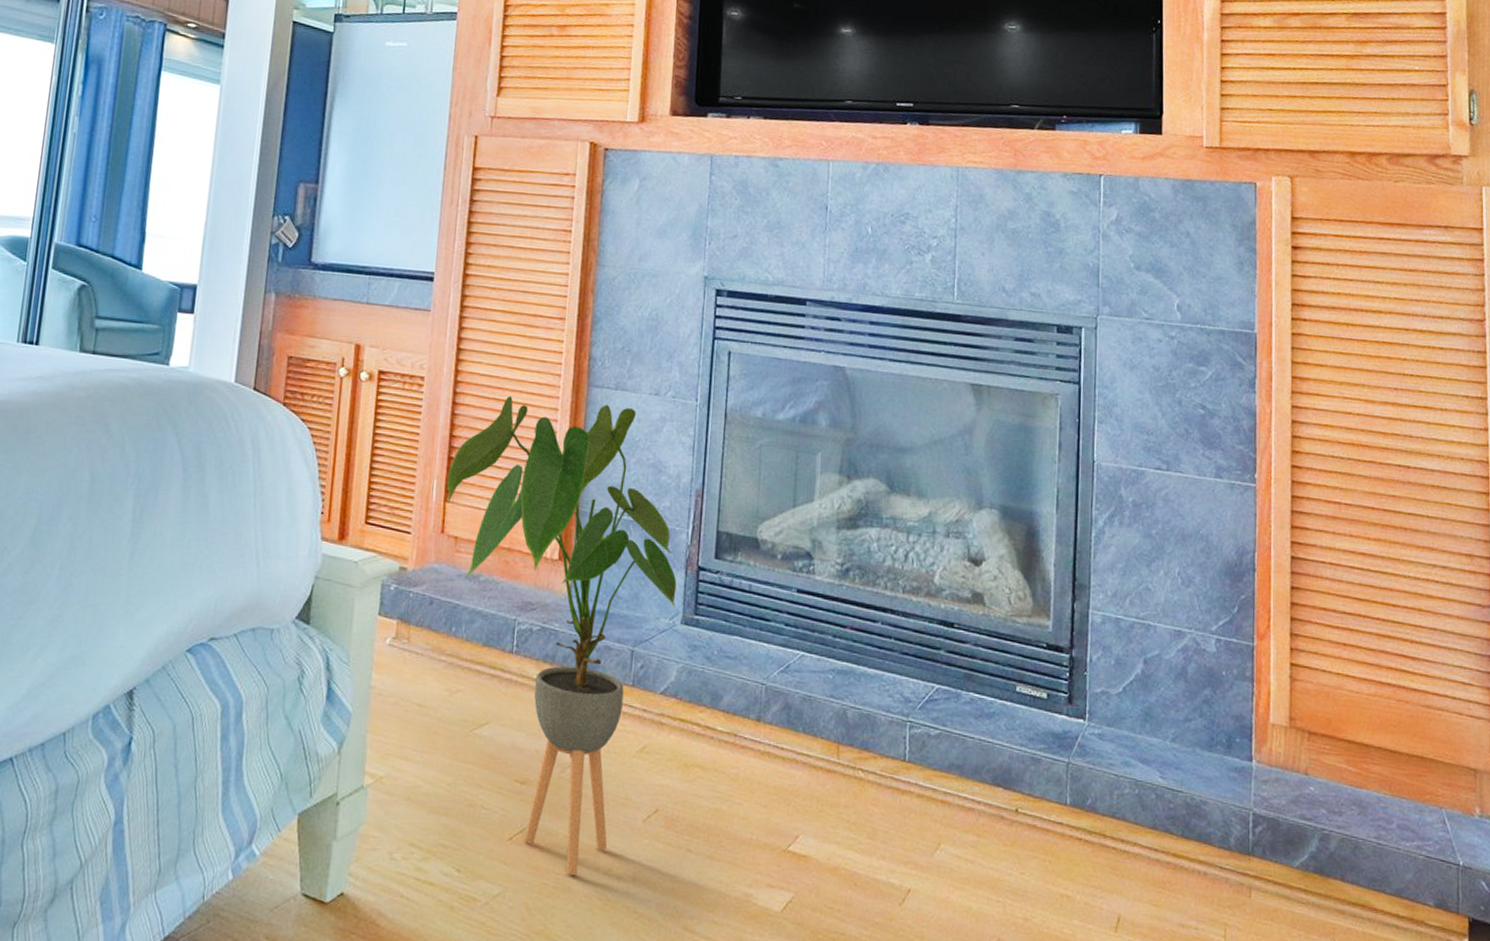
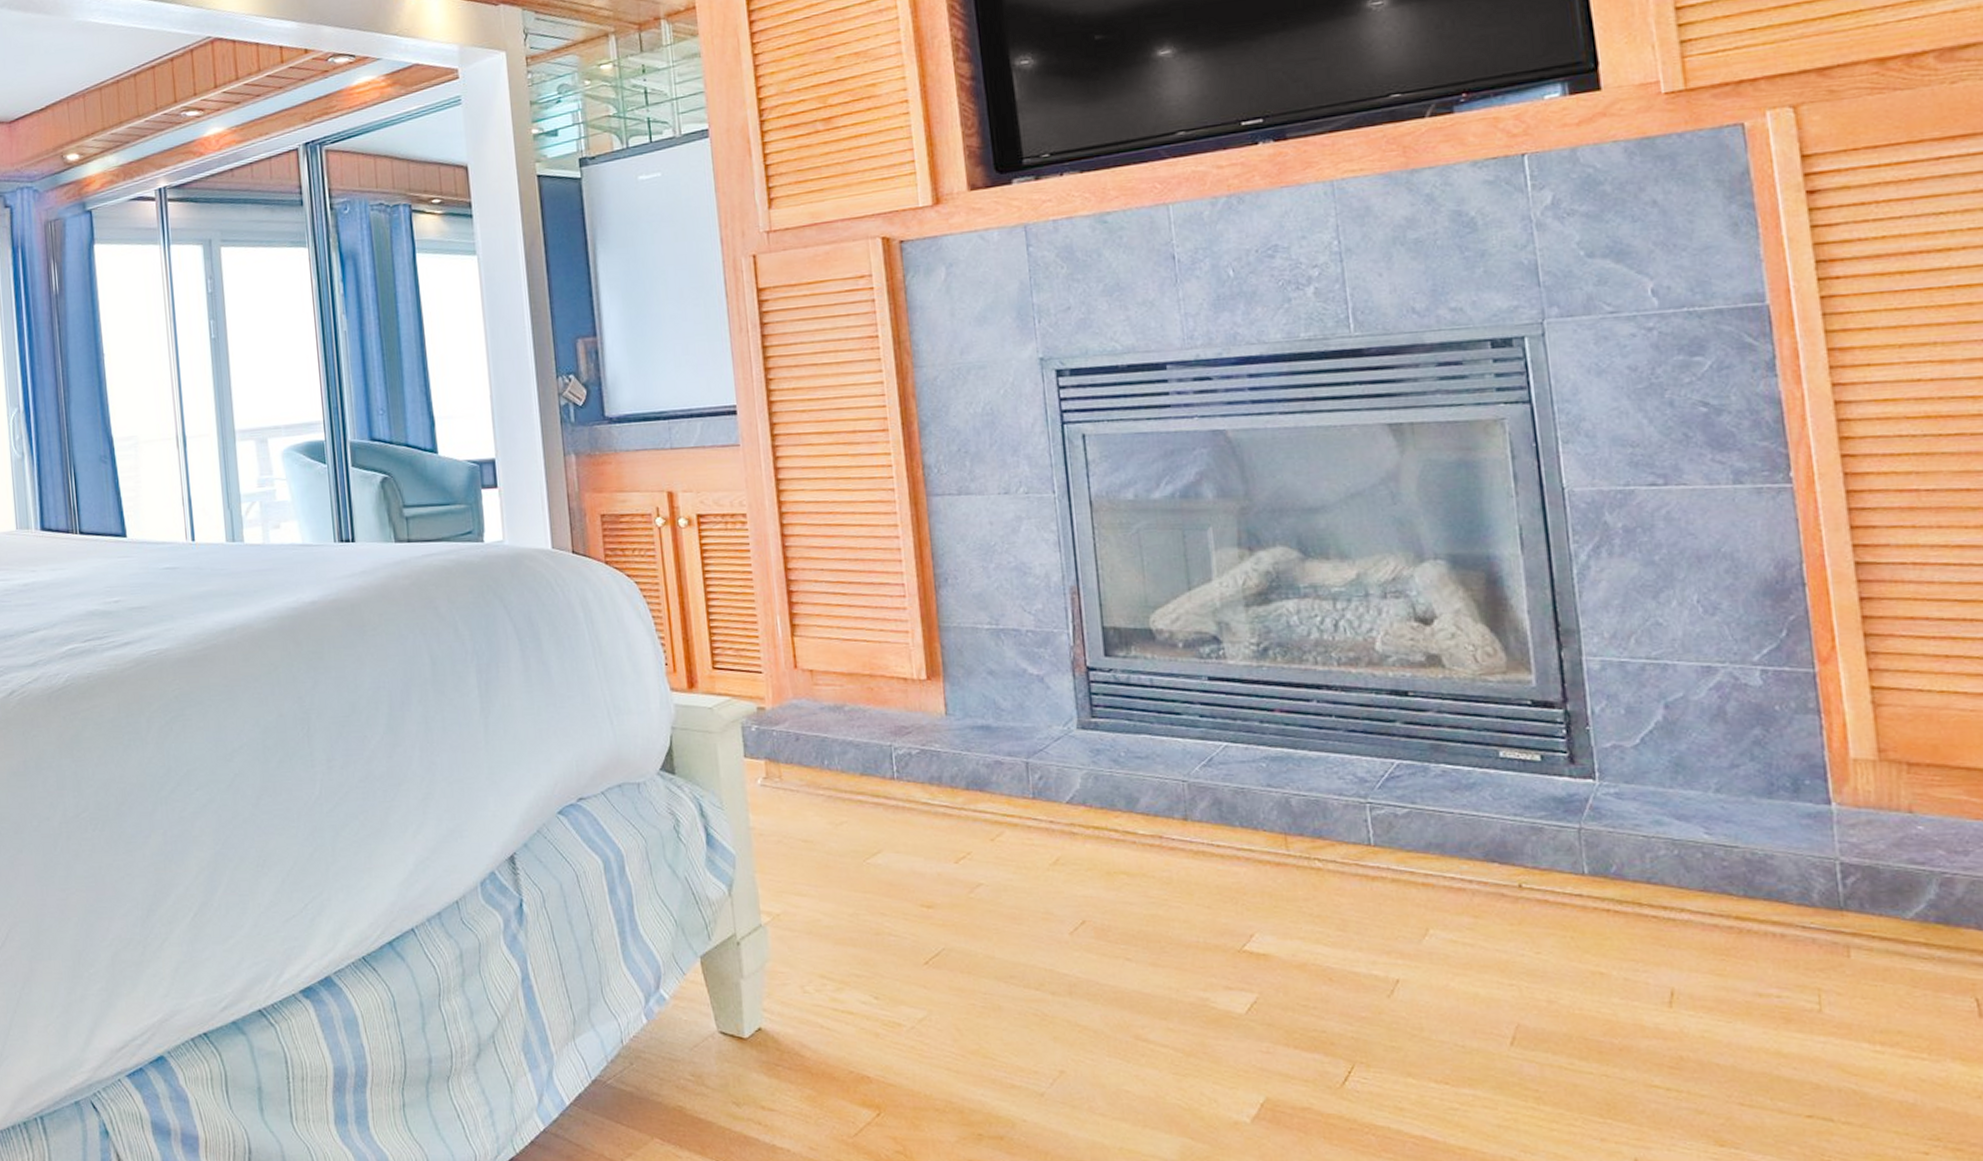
house plant: present [446,395,677,875] -> none [789,512,1067,993]

